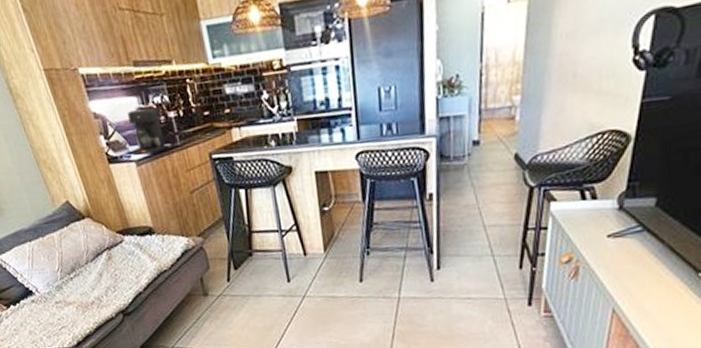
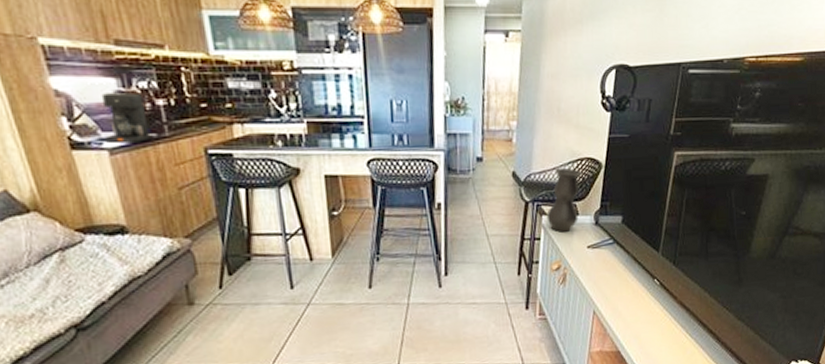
vase: none [555,144,604,220] -> present [546,167,583,233]

